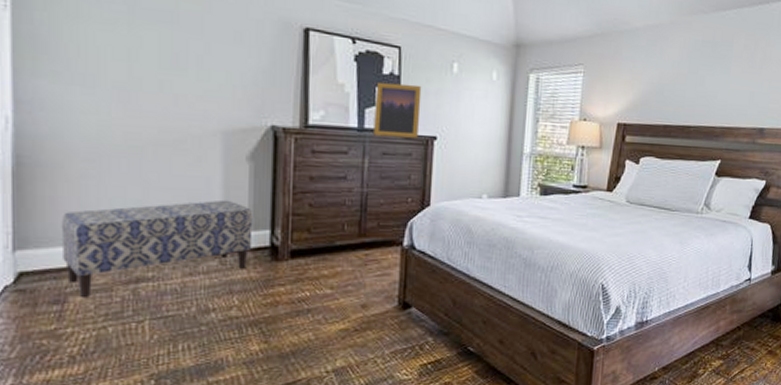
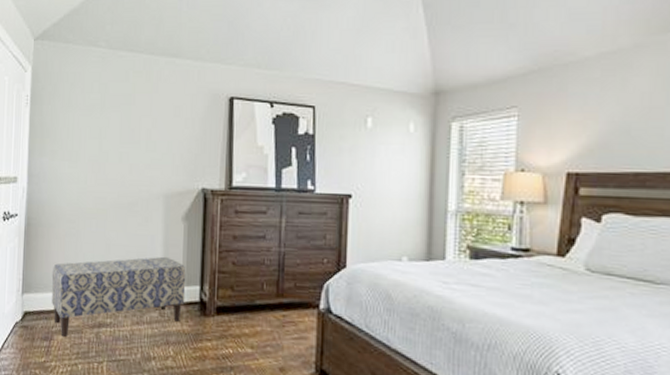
picture frame: present [374,83,422,138] -> none [290,142,336,197]

